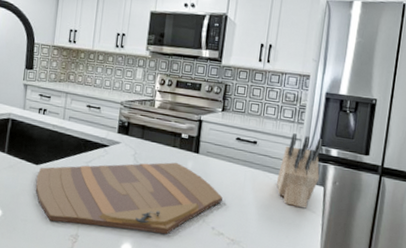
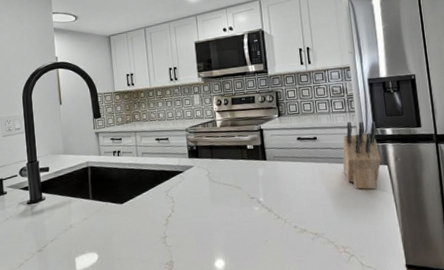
cutting board: present [35,162,223,235] -> none [123,173,298,254]

